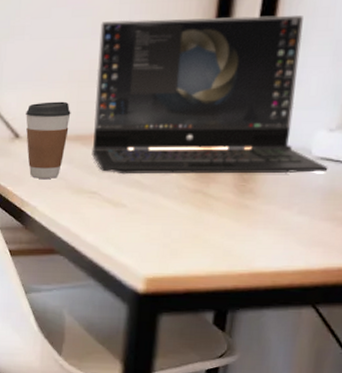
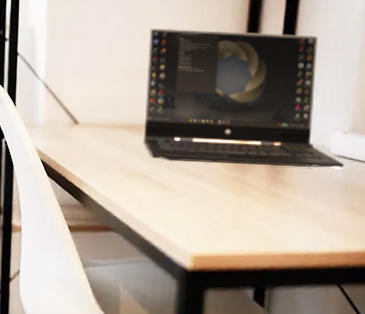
coffee cup: present [26,101,71,179] -> none [84,93,124,162]

